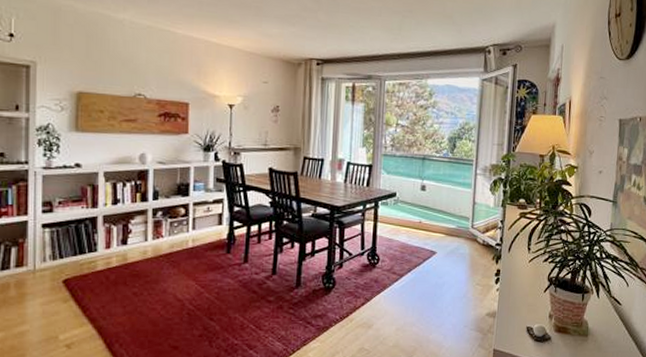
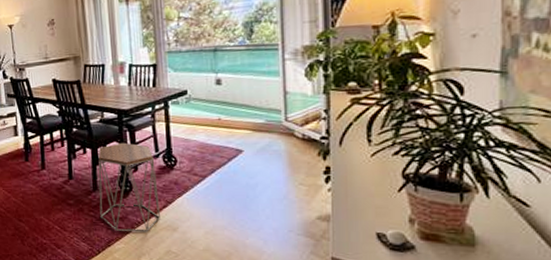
side table: none [300,239,360,330] -> present [98,142,160,232]

